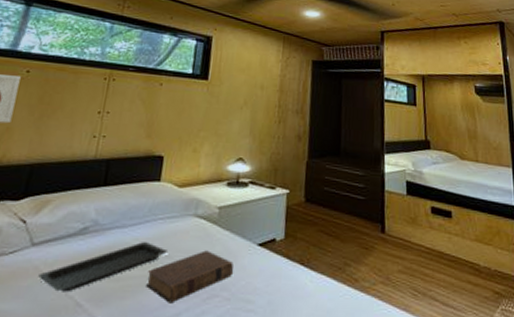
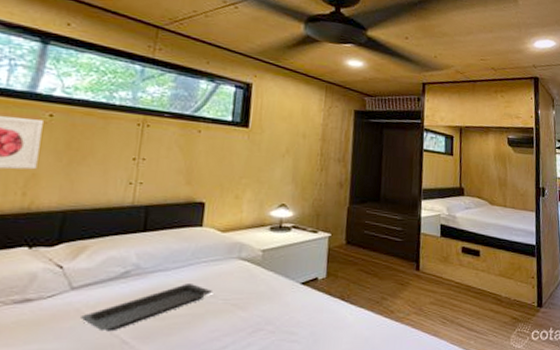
book: present [146,250,234,304] -> none [192,290,278,338]

